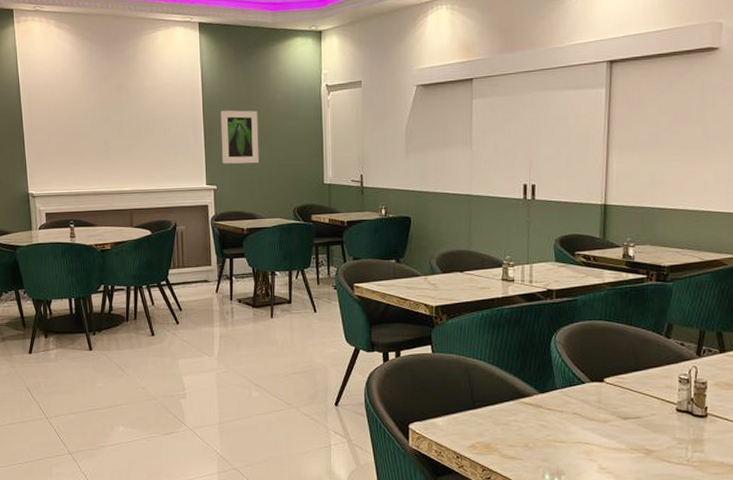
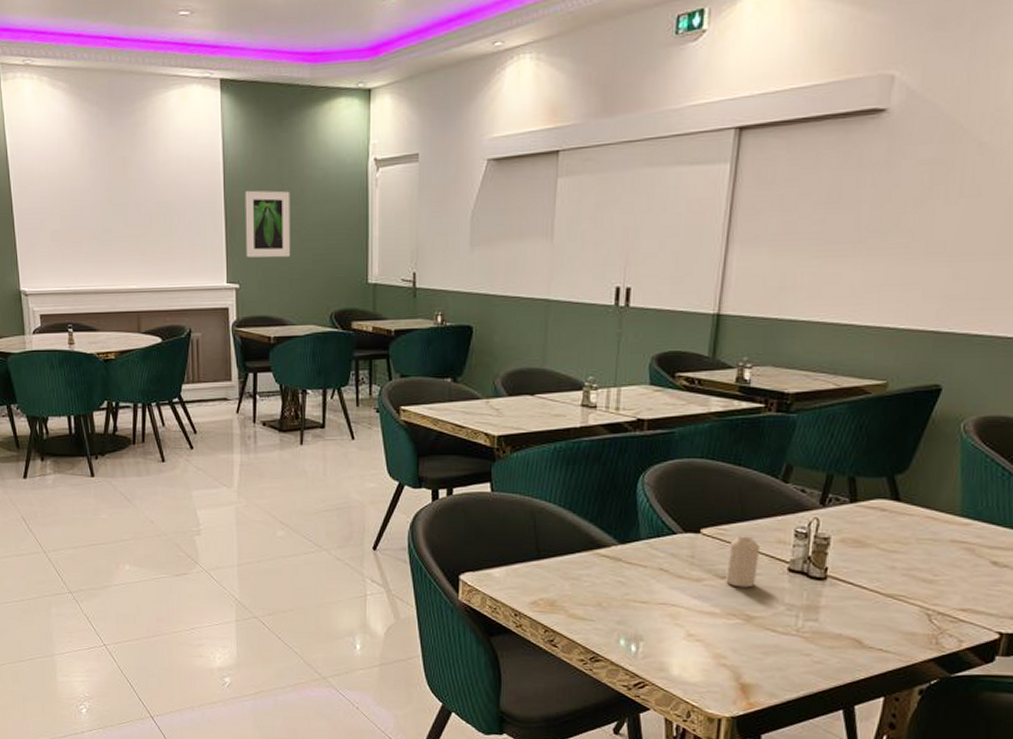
candle: none [627,383,653,426] -> present [726,536,761,588]

